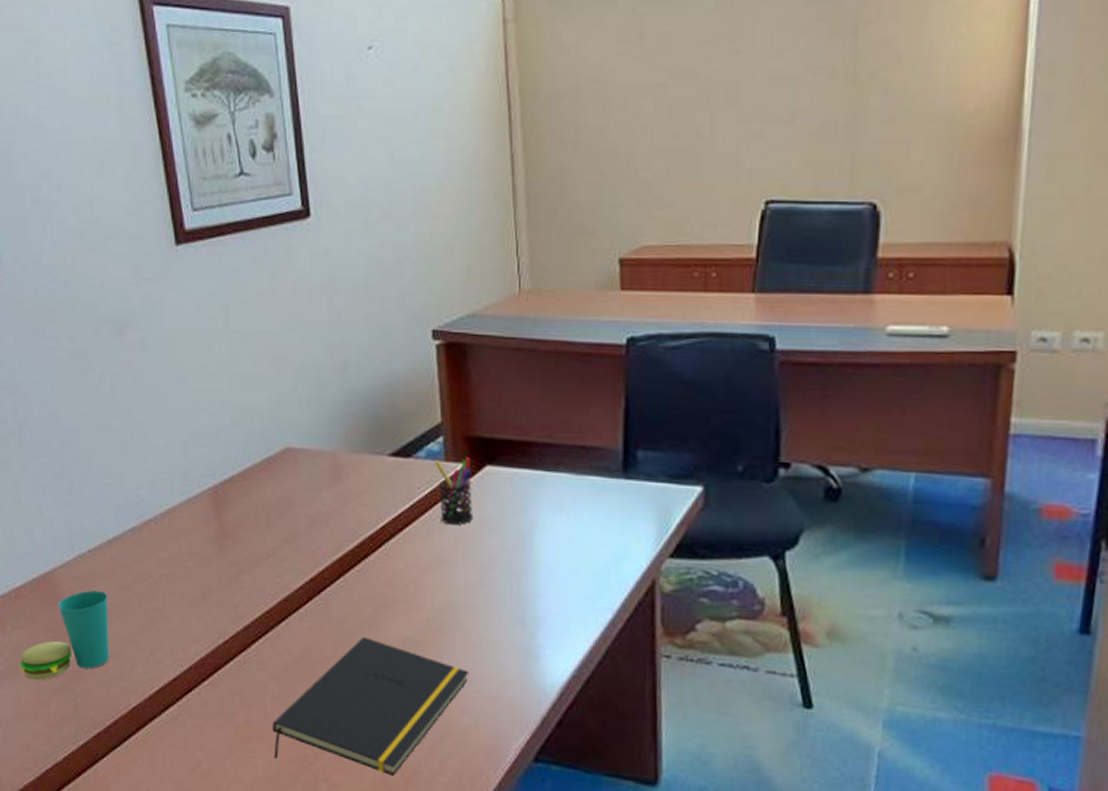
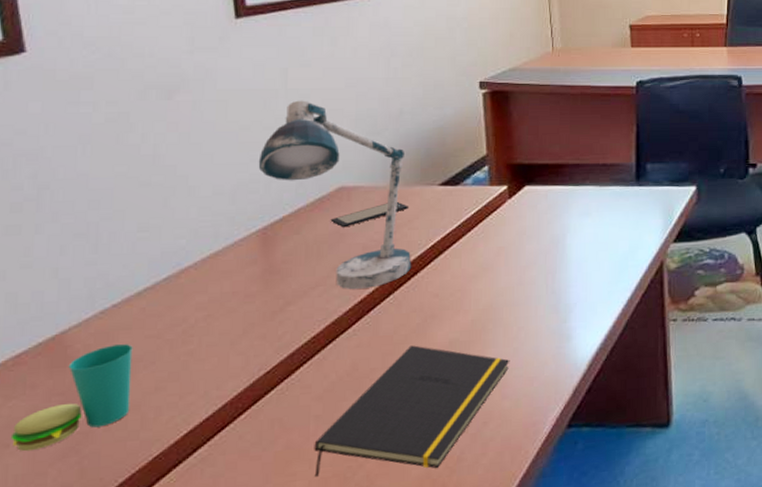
desk lamp: none [206,343,362,566] -> present [258,100,412,289]
smartphone: none [278,471,358,495] -> present [330,202,410,228]
pen holder: present [434,457,474,525] -> none [479,181,514,237]

